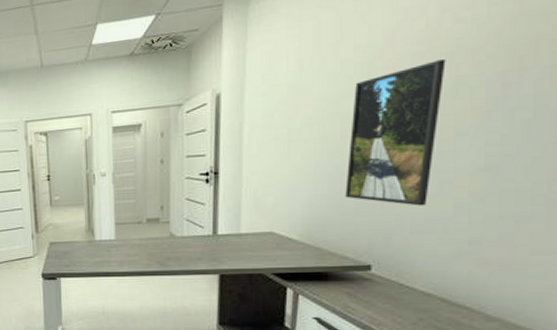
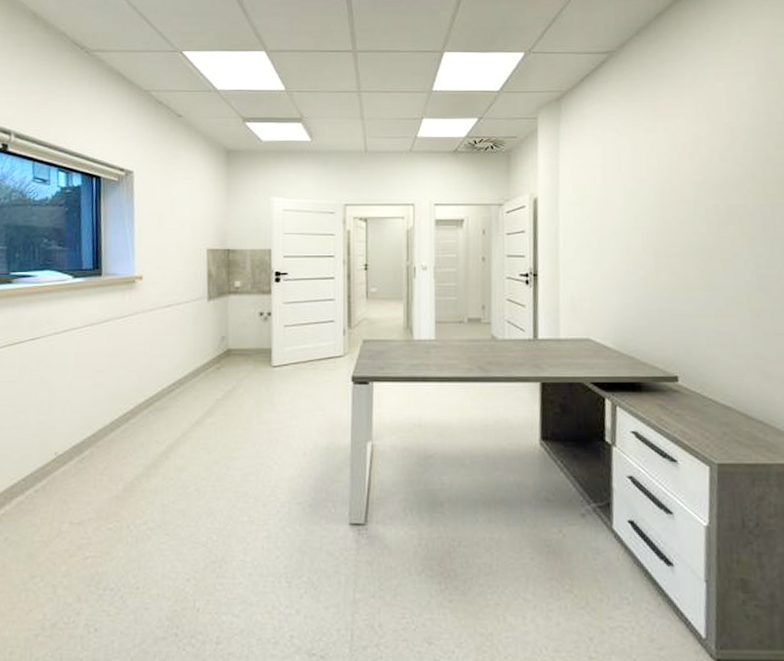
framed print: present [345,59,446,206] -> none [650,190,719,319]

